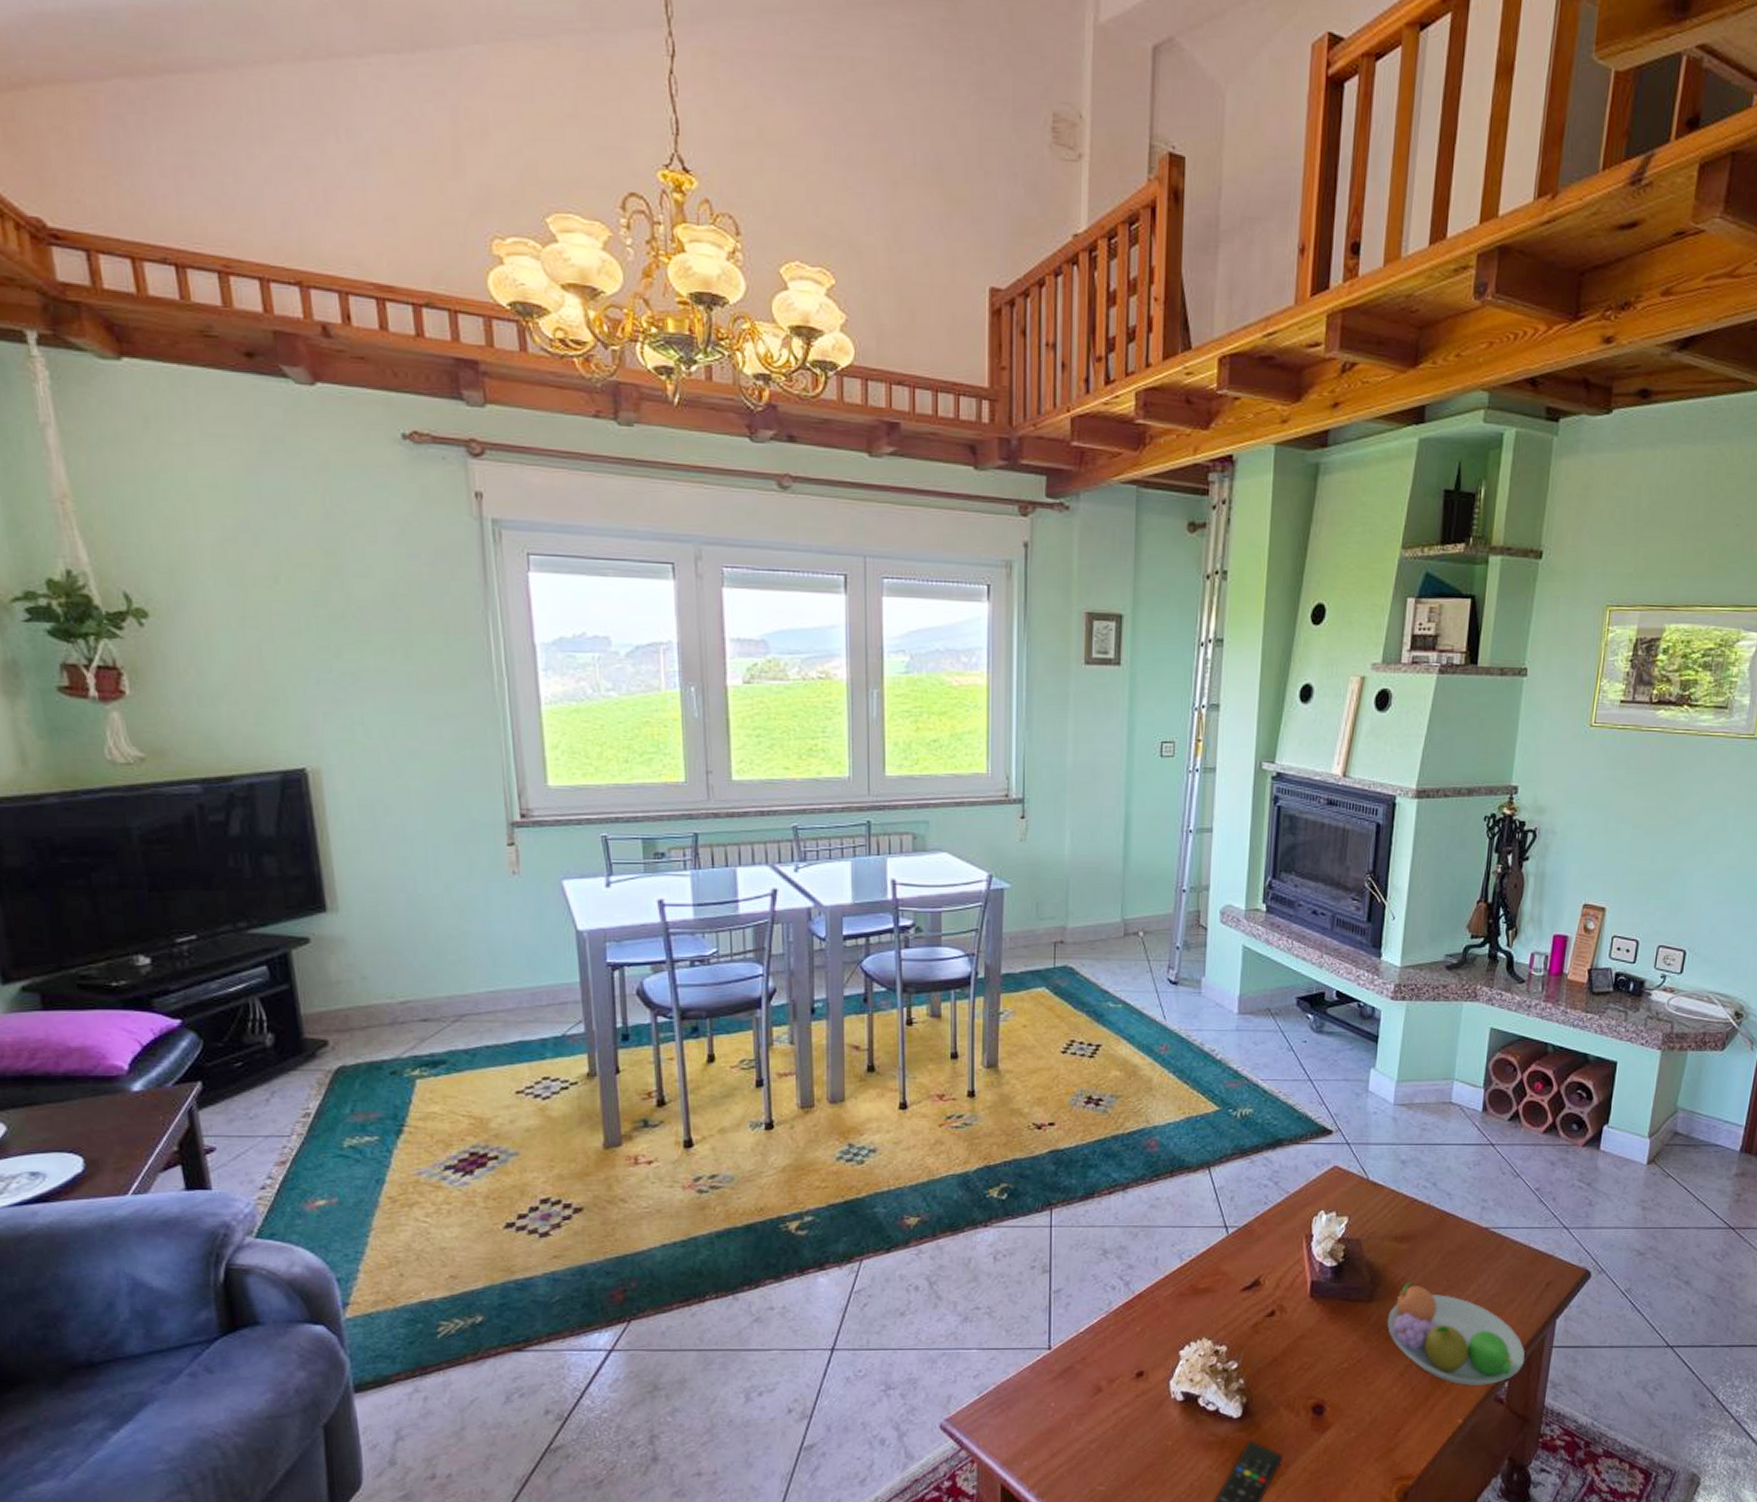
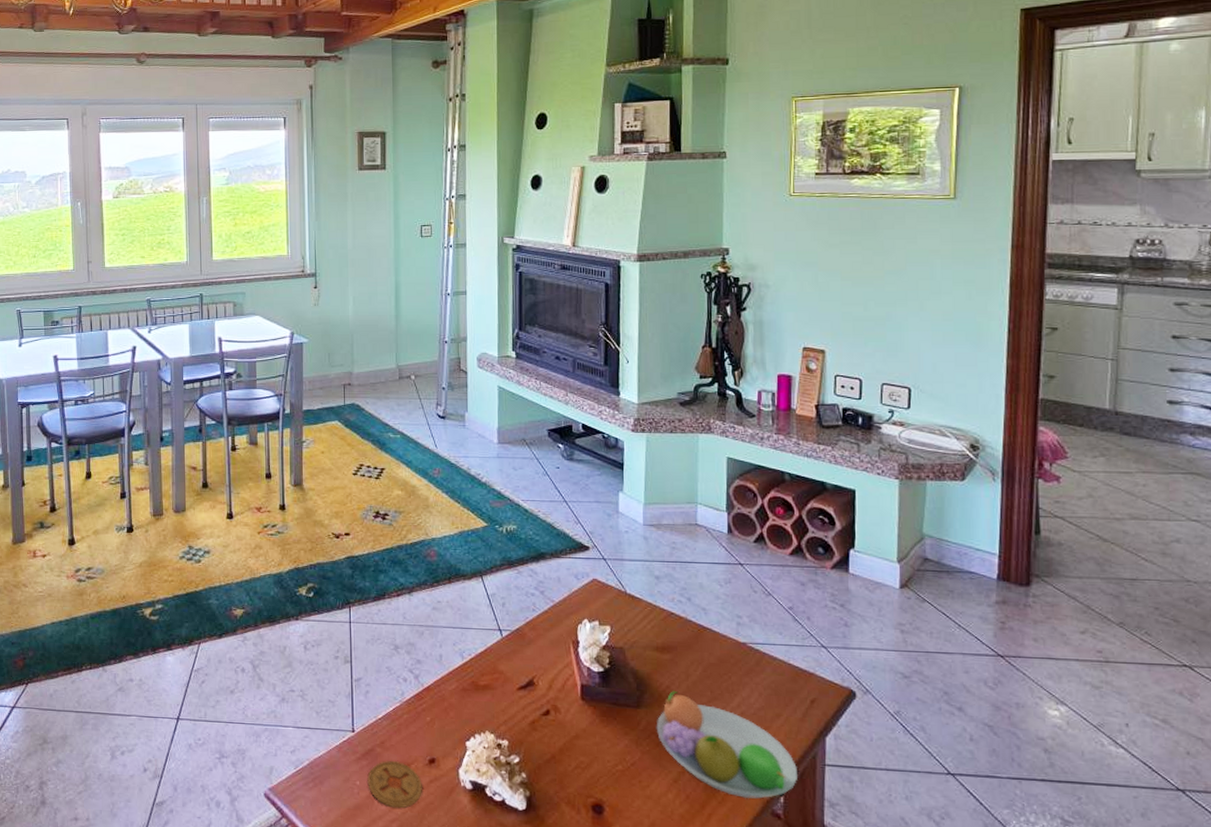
coaster: none [1064,1378,1127,1428] -> present [367,761,422,809]

